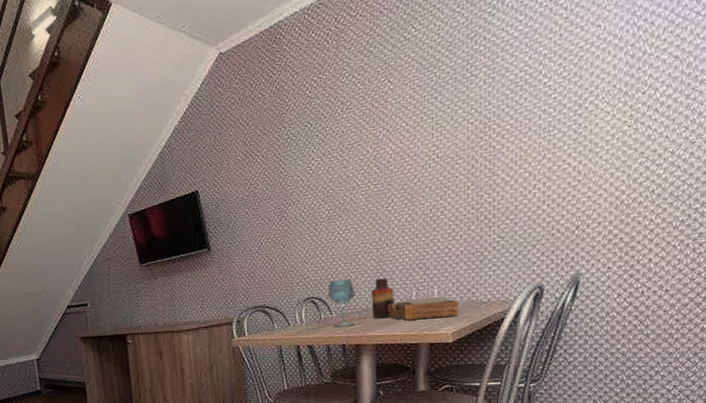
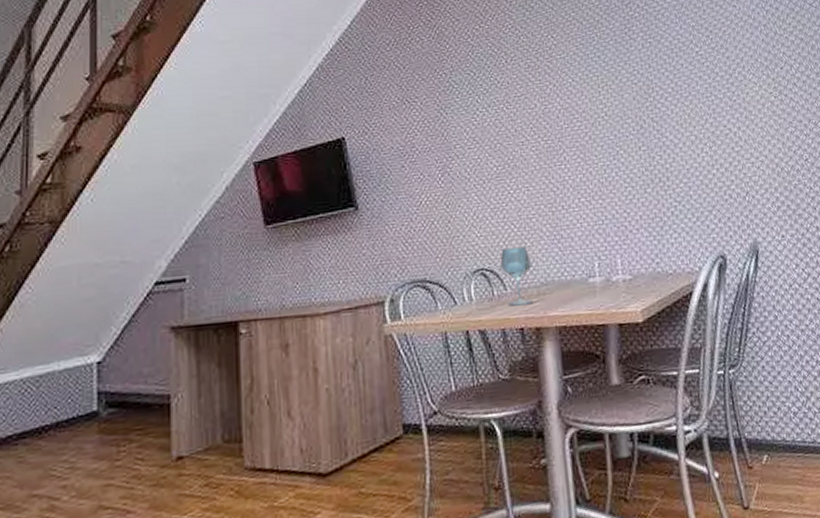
vase: present [371,278,394,319] -> none [549,245,576,295]
napkin holder: present [388,295,458,321] -> none [568,266,645,297]

